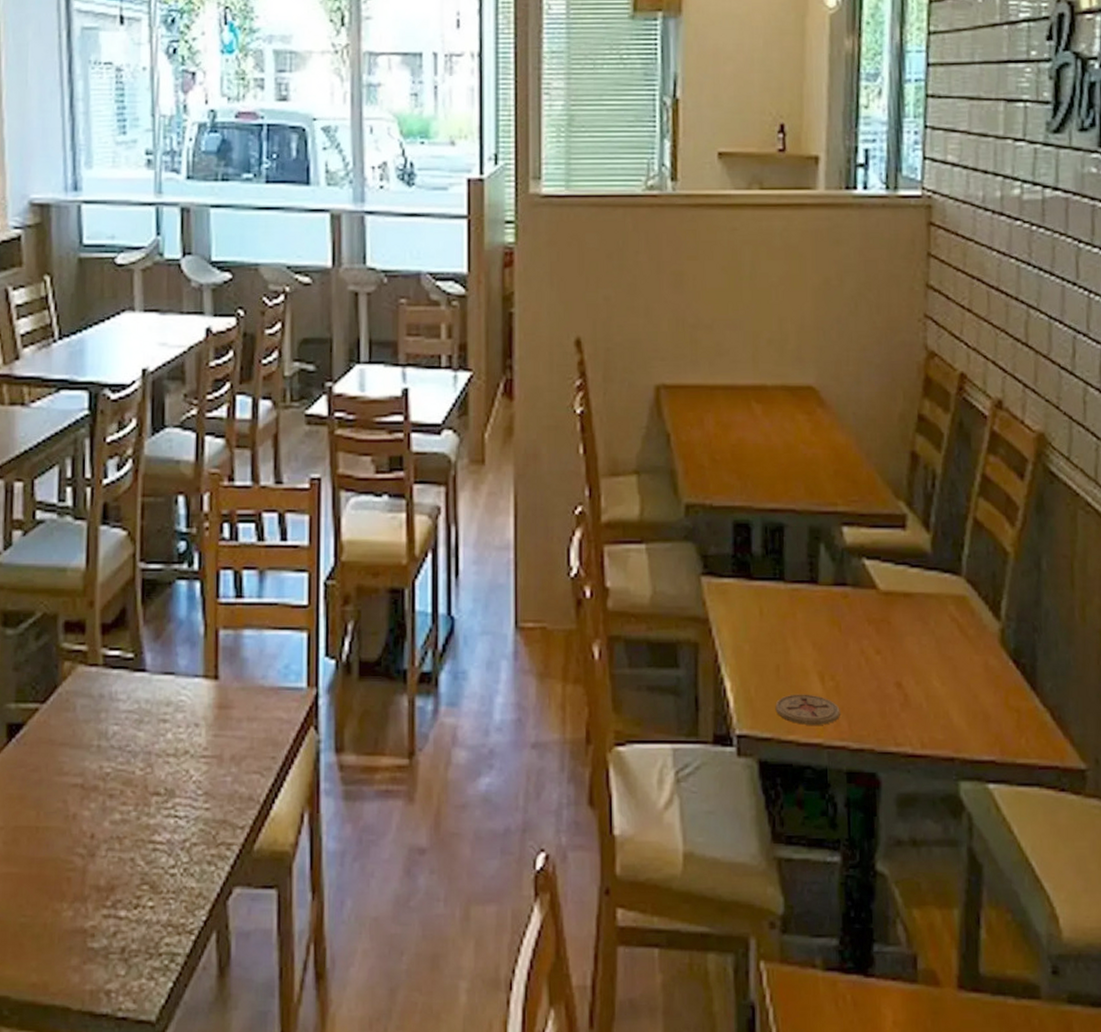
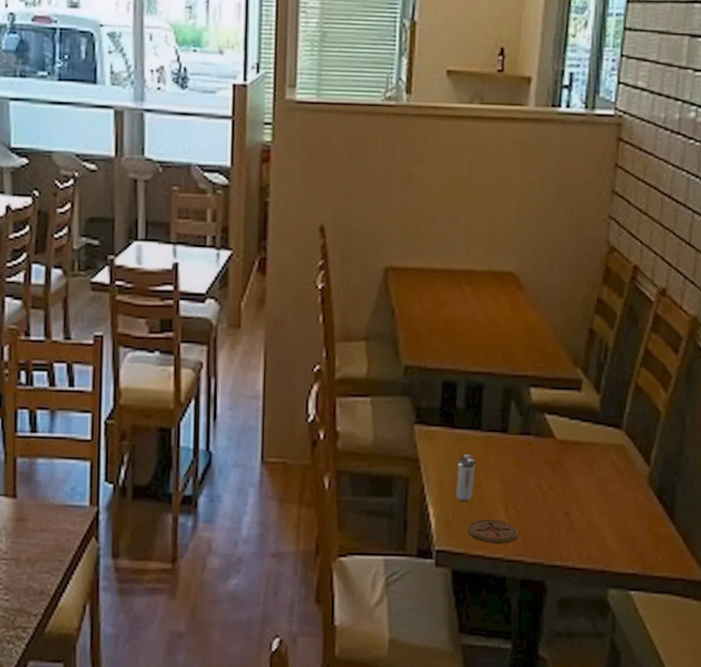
shaker: none [758,612,781,672] -> present [456,454,476,502]

